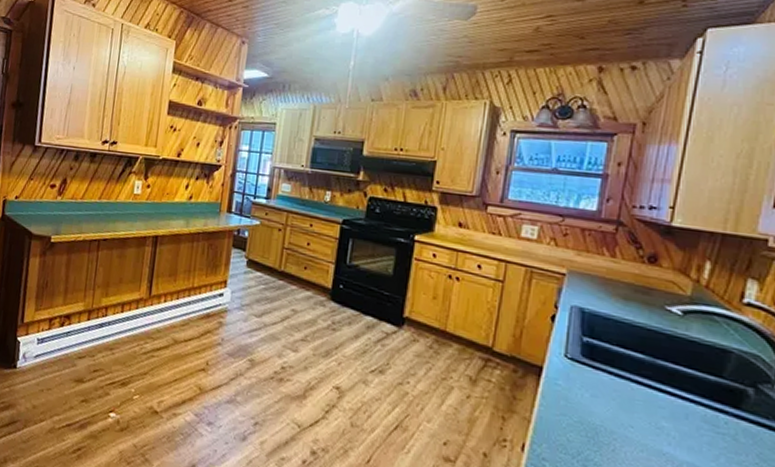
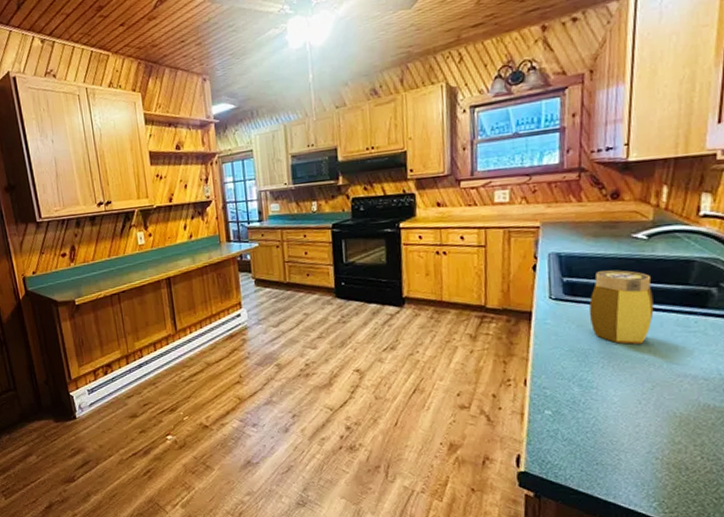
jar: none [606,339,681,434] -> present [588,270,654,344]

